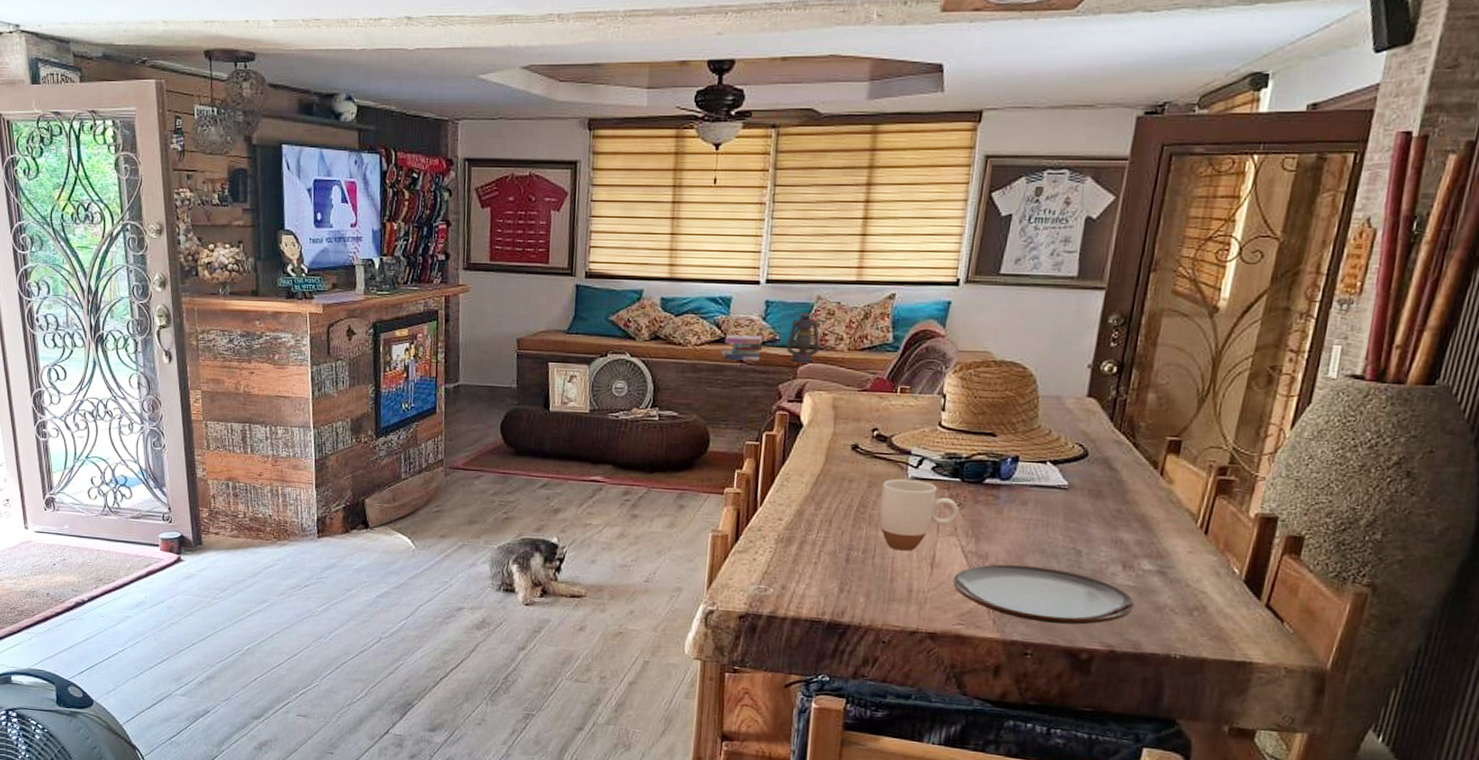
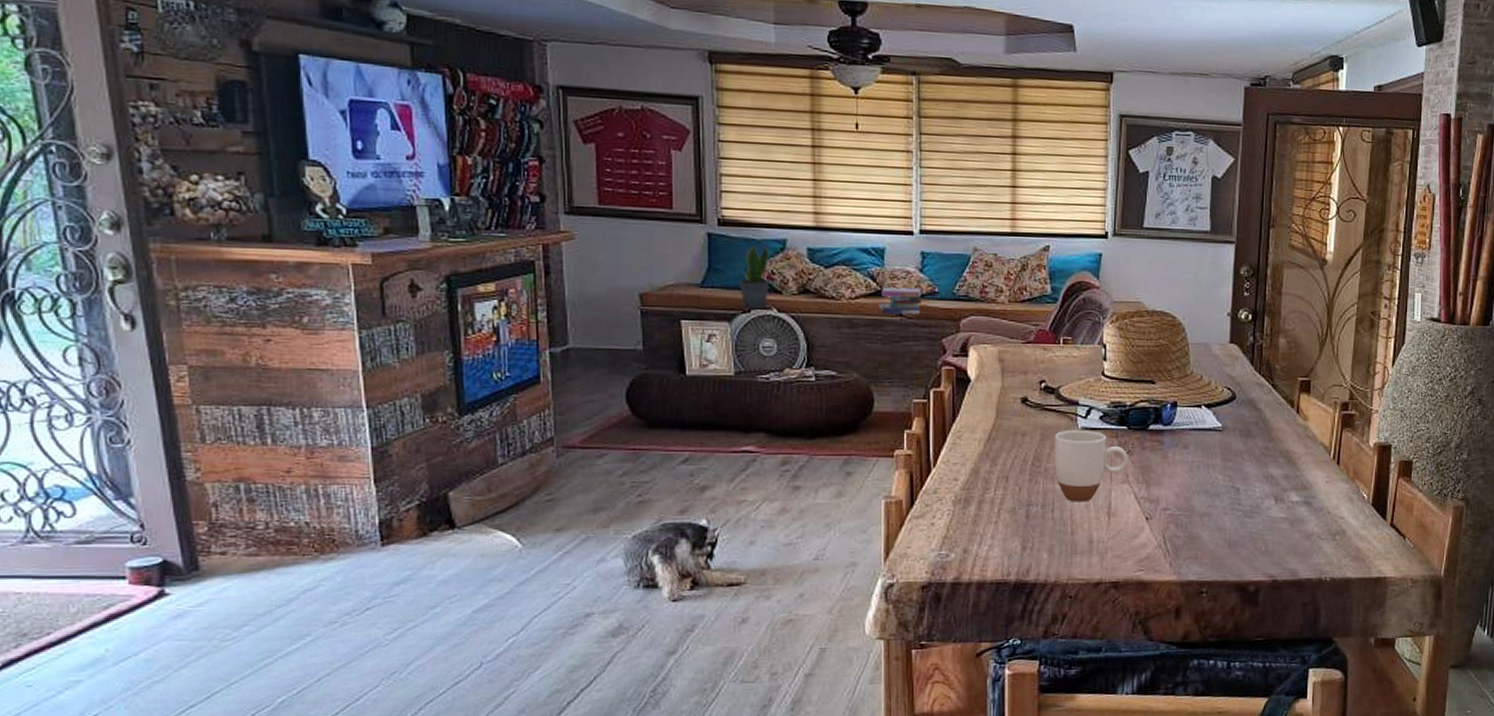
potted plant: none [598,295,627,354] -> present [738,245,770,310]
lantern: present [786,312,820,363] -> none [947,264,981,316]
plate: present [952,564,1135,625] -> none [1129,506,1288,560]

